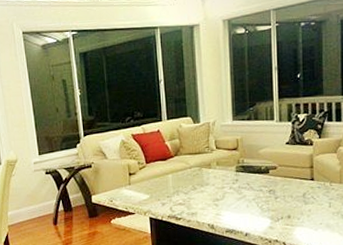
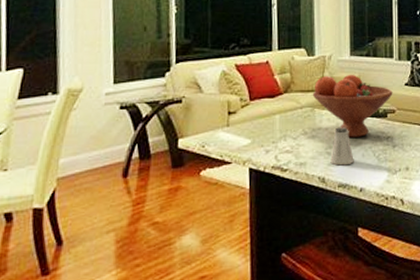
fruit bowl: none [199,136,274,191] -> present [312,74,393,137]
saltshaker: none [218,183,239,215] -> present [330,127,354,166]

